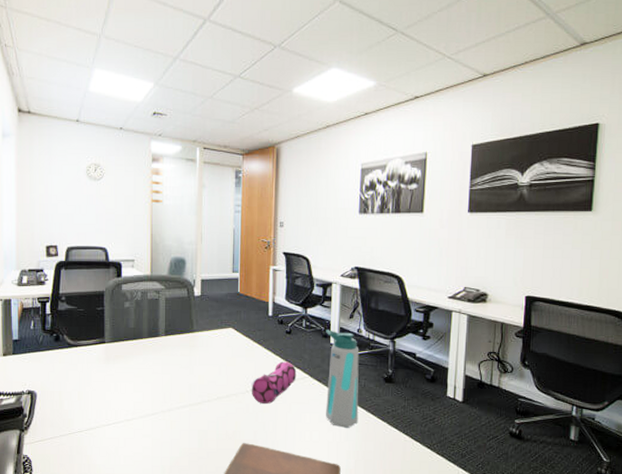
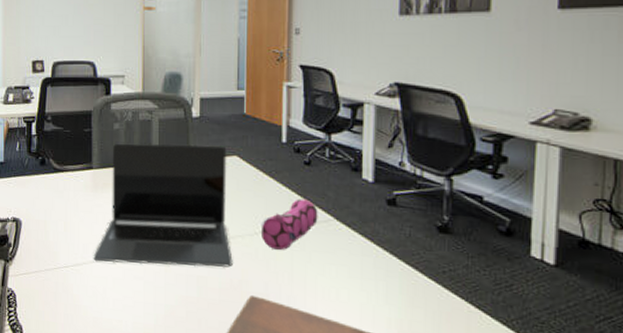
laptop: none [105,319,228,425] -> present [93,143,233,267]
water bottle: present [326,329,359,428] -> none [356,161,402,288]

